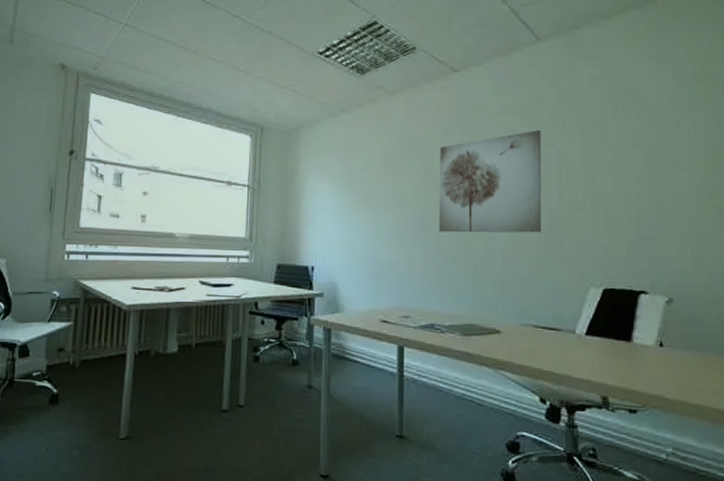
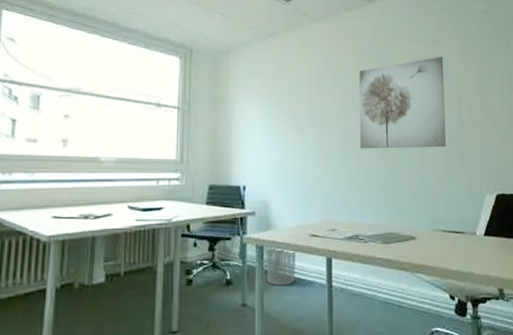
waste bin: none [333,330,366,371] -> present [266,247,296,286]

